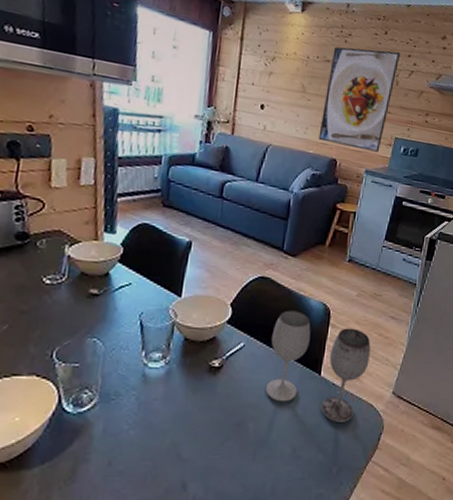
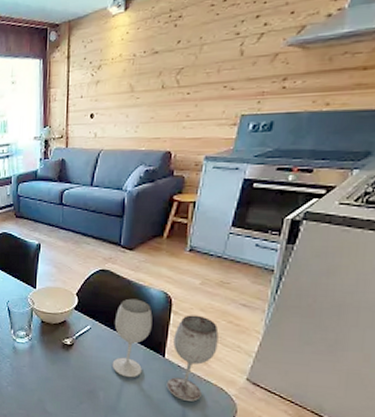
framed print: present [318,46,401,152] -> none [150,17,246,136]

